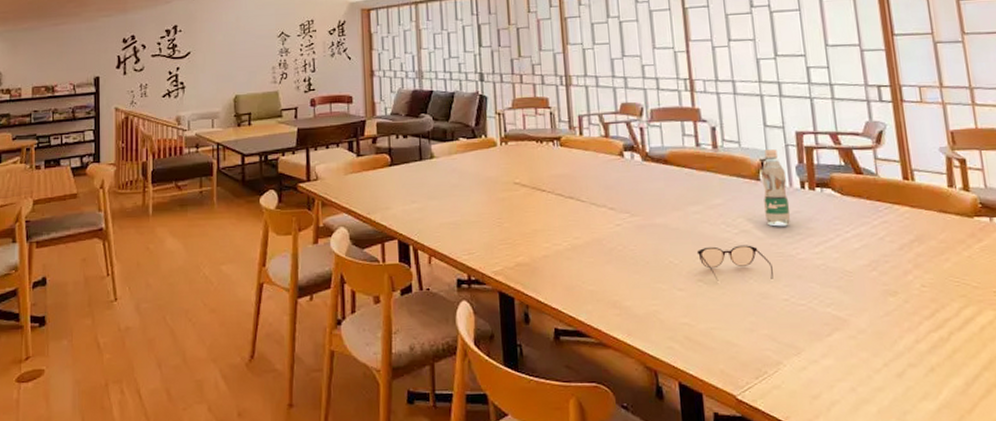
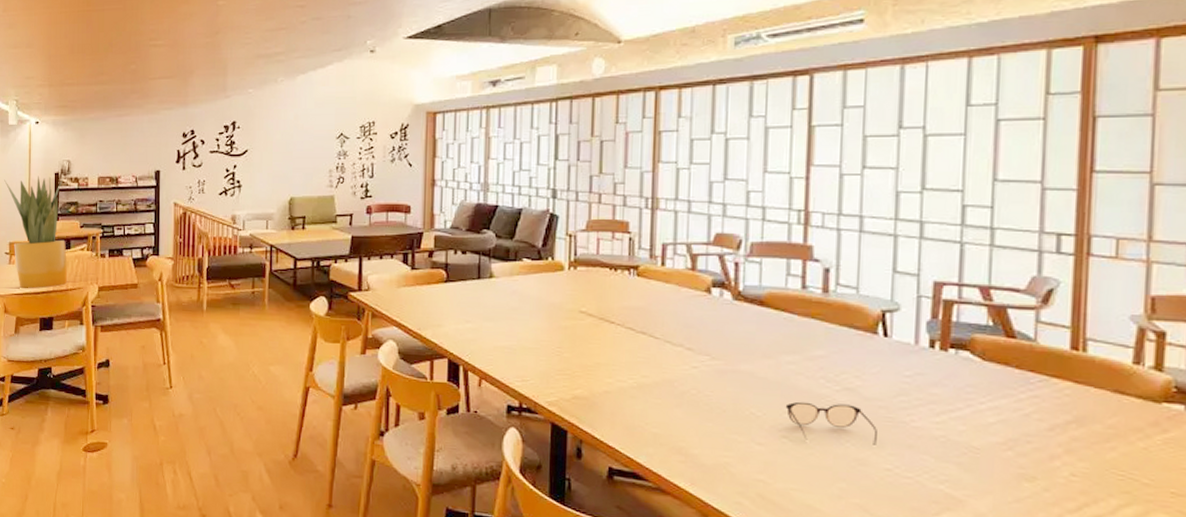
bottle: present [761,149,790,227] -> none [878,300,912,389]

